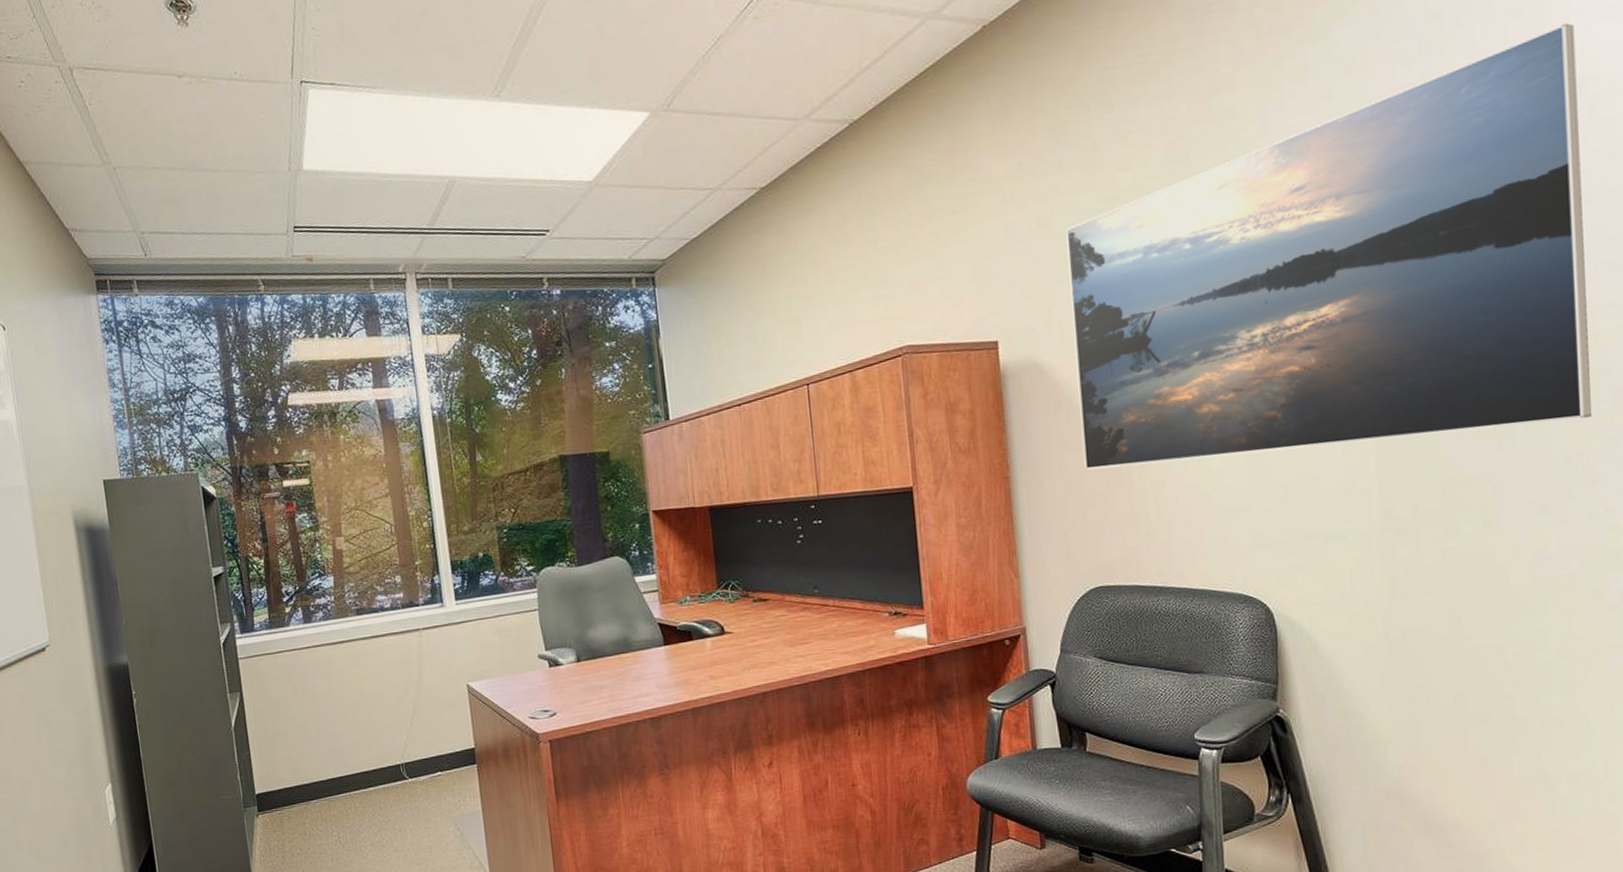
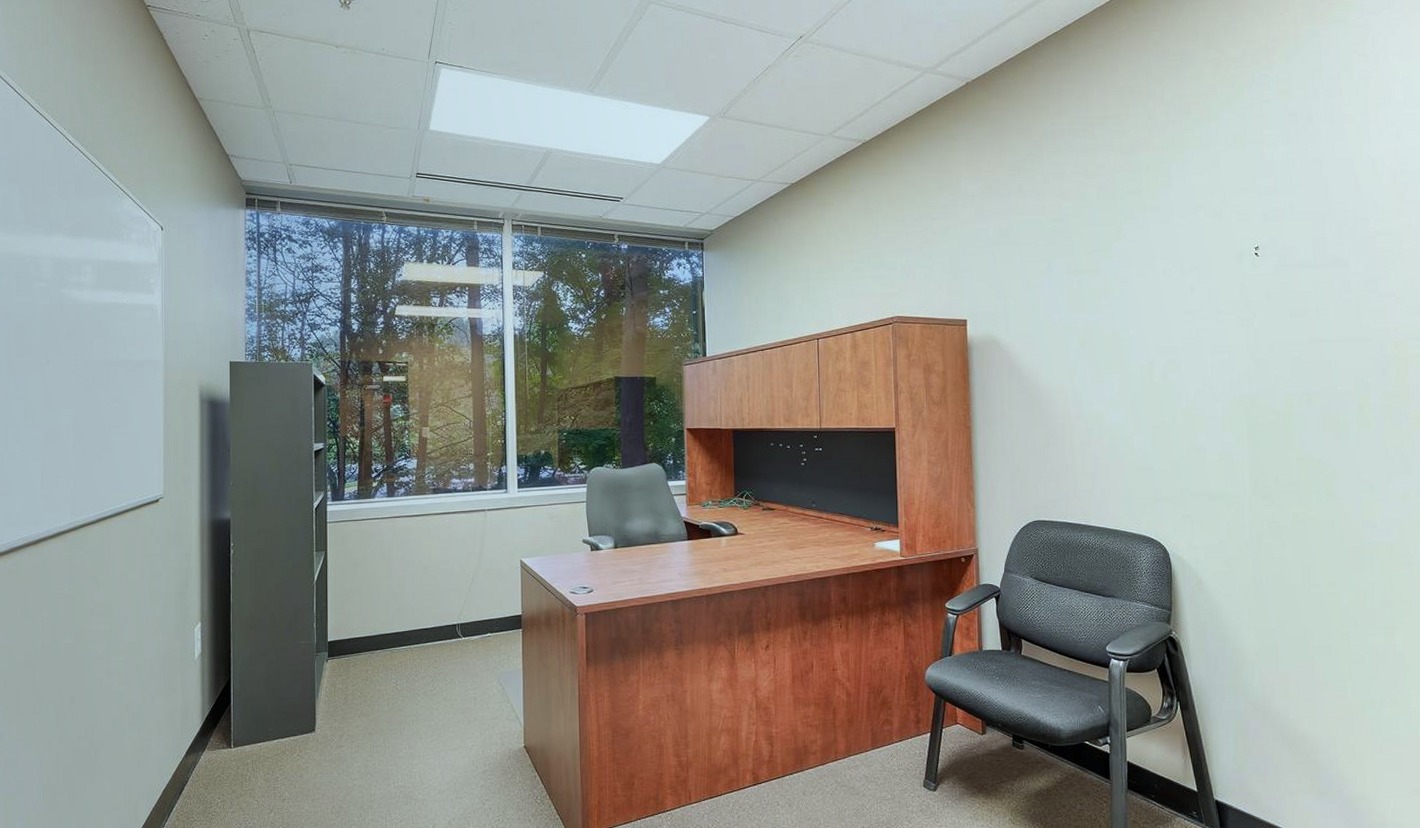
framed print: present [1066,23,1591,470] -> none [1022,130,1404,427]

